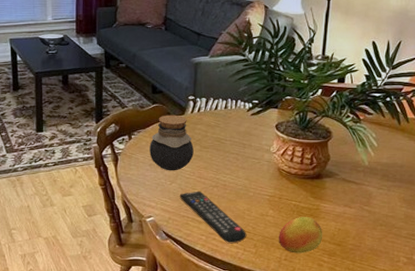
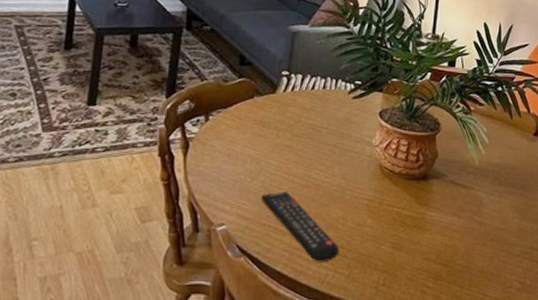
jar: present [149,115,194,171] -> none [229,92,283,165]
fruit: present [278,216,323,253] -> none [376,227,428,276]

